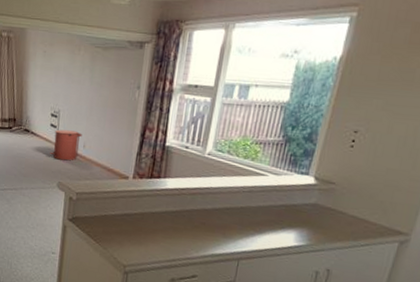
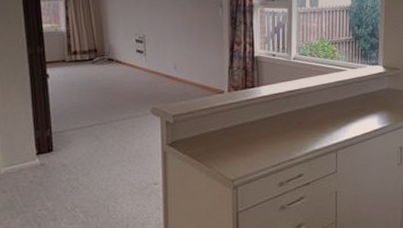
trash can: present [49,129,82,161] -> none [138,54,171,85]

